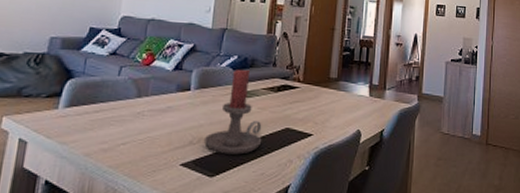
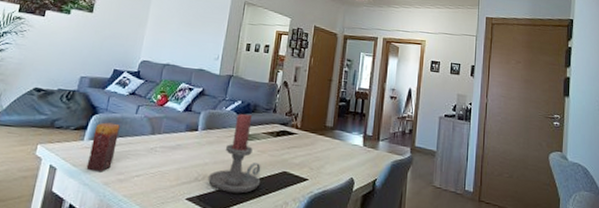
candle: none [63,87,100,143] -> present [86,122,120,172]

